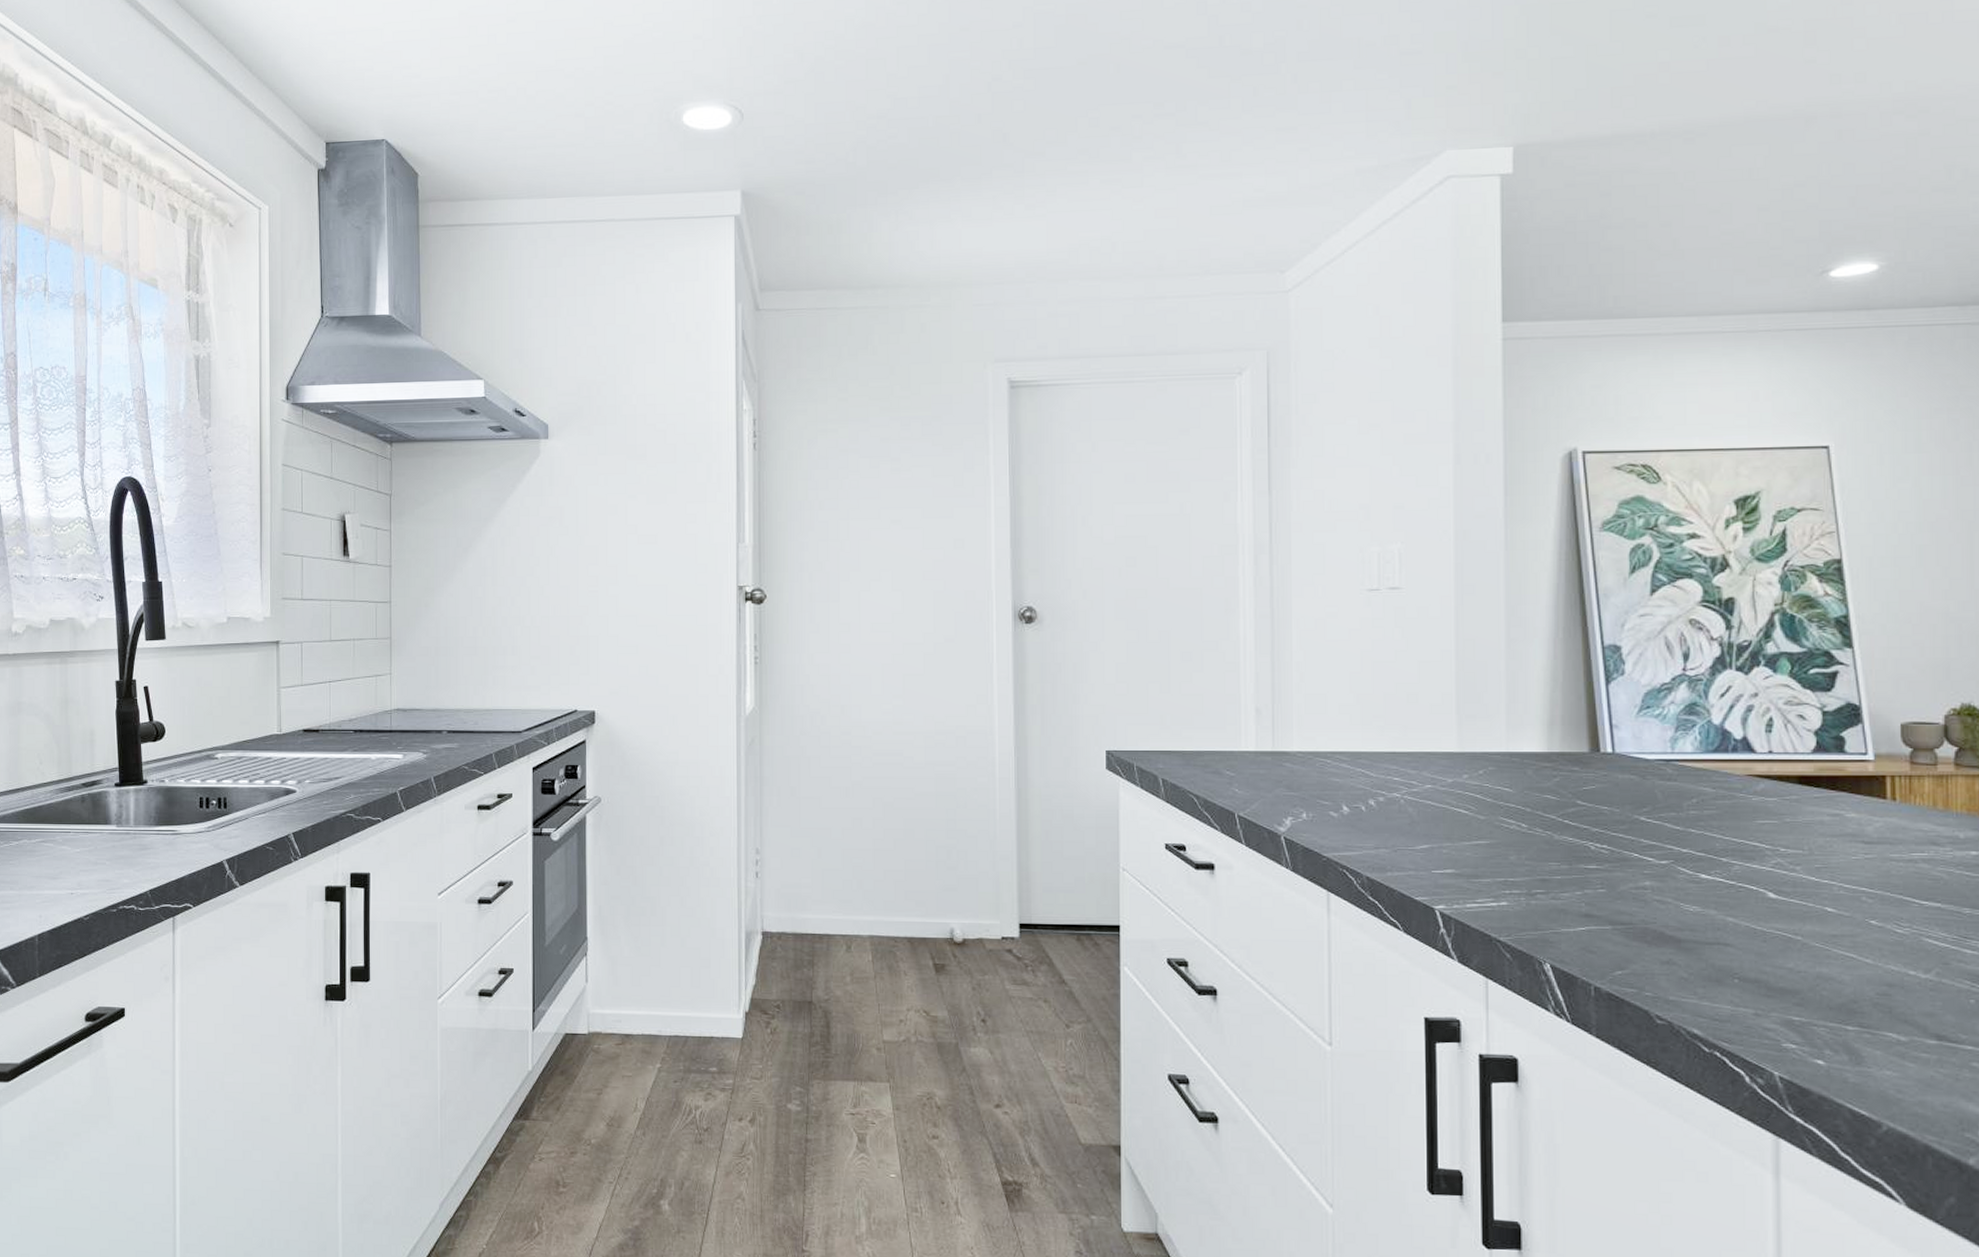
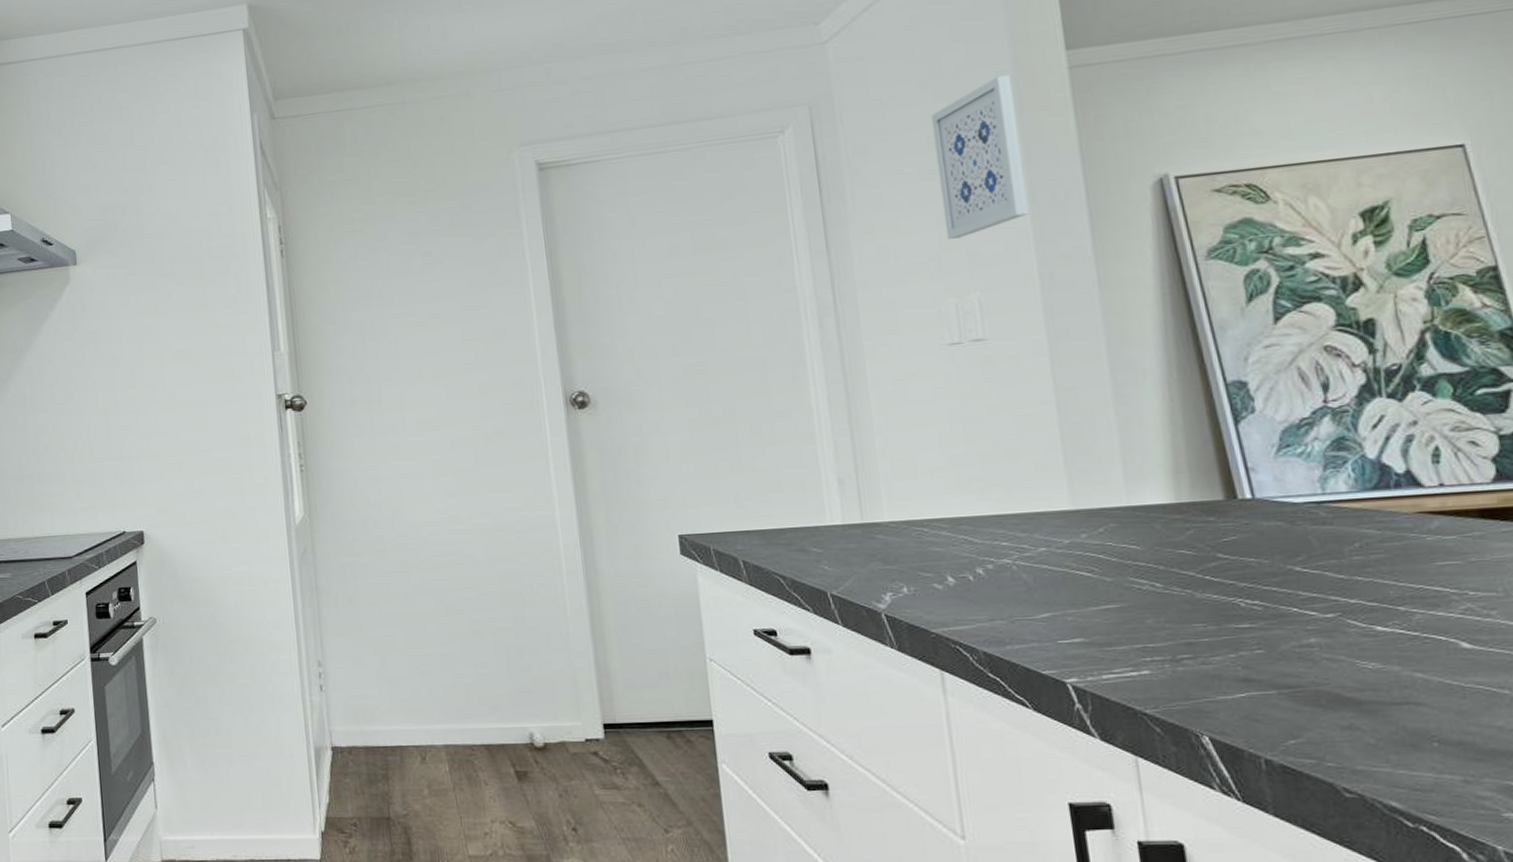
wall art: none [1376,340,1453,491] -> present [931,74,1030,239]

